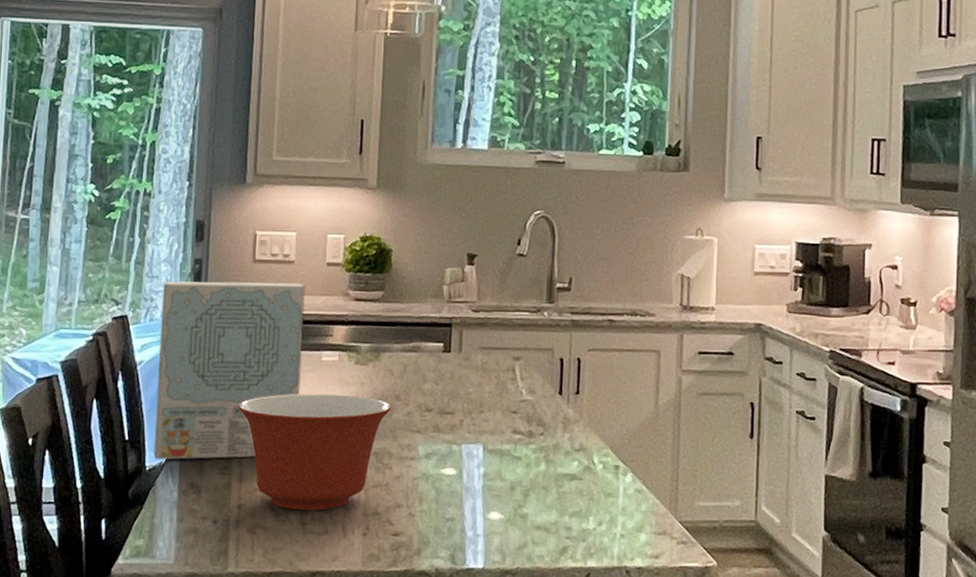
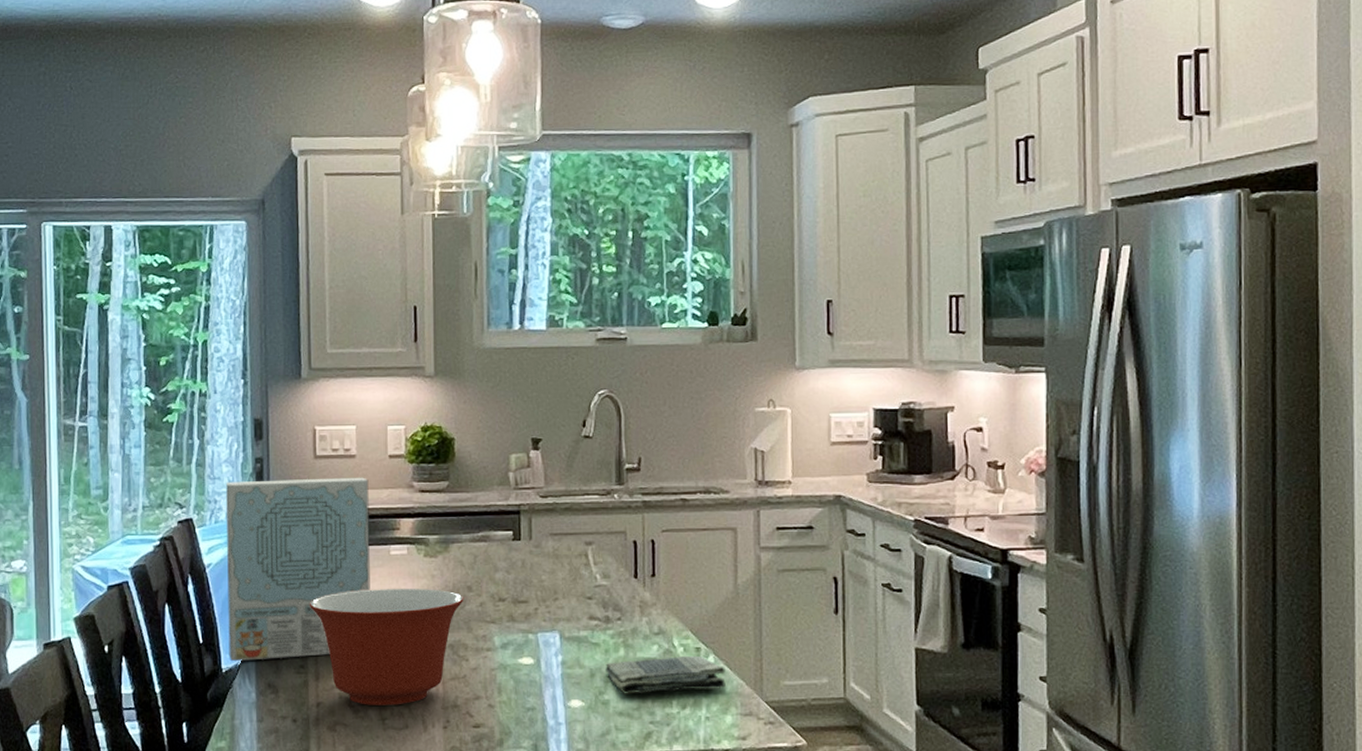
dish towel: none [526,473,642,509] -> present [606,655,726,694]

